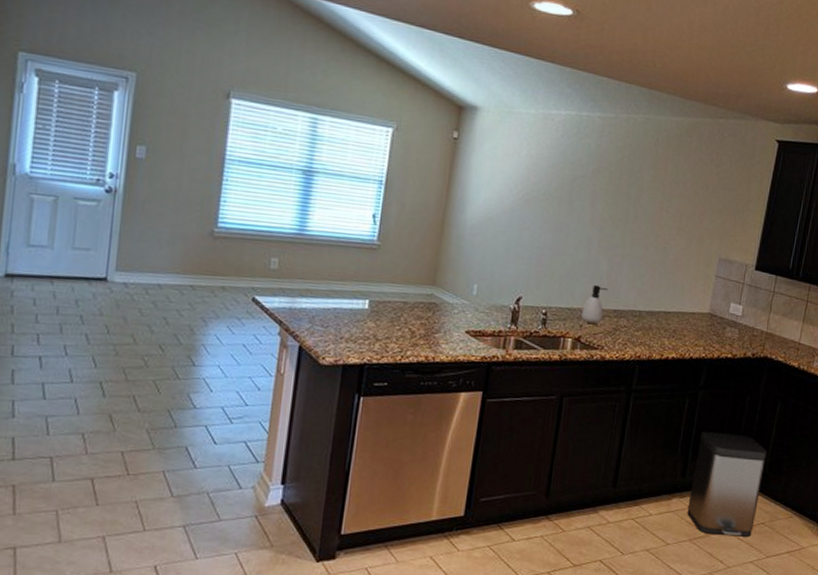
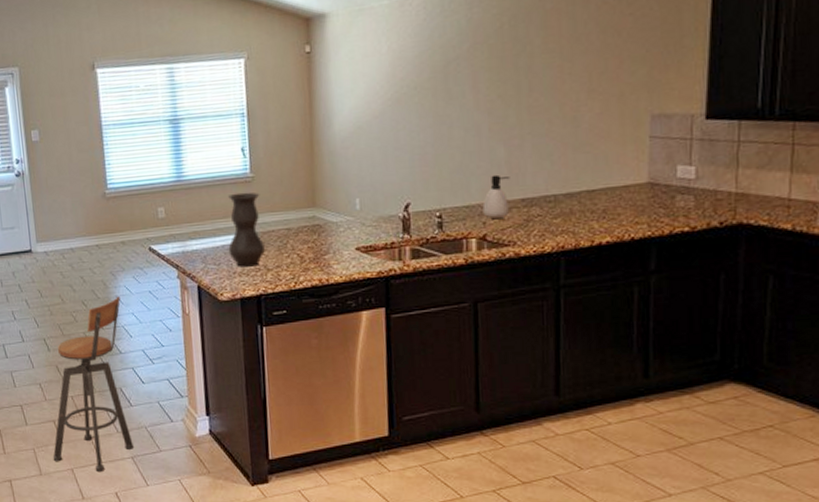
bar stool: none [80,345,207,541] -> present [53,296,133,471]
vase: none [339,257,383,335] -> present [228,192,265,267]
pedal bin: present [687,431,768,537] -> none [658,321,764,444]

